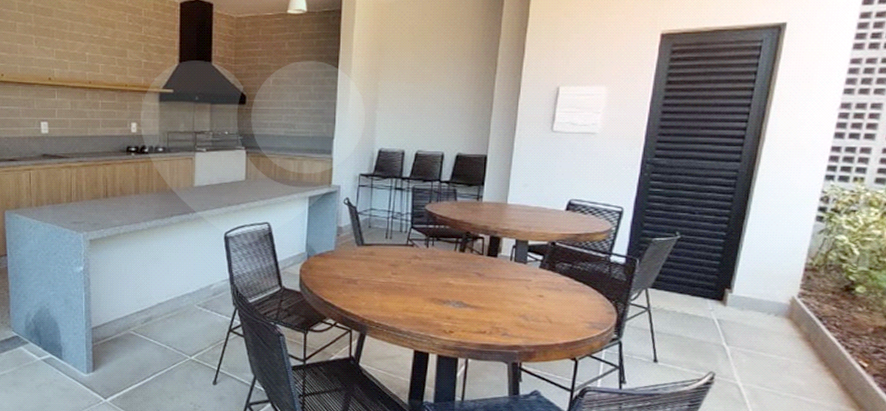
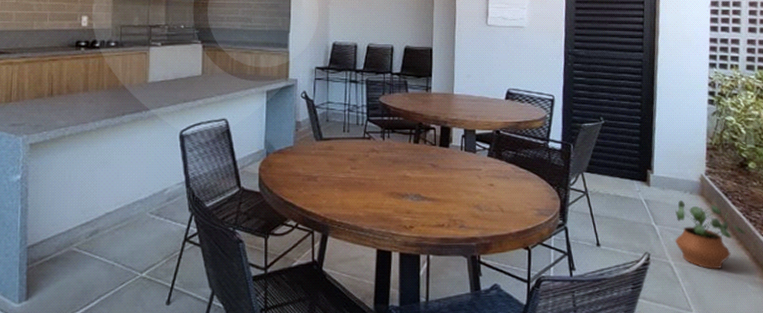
potted plant: none [747,322,838,394] -> present [675,201,746,269]

